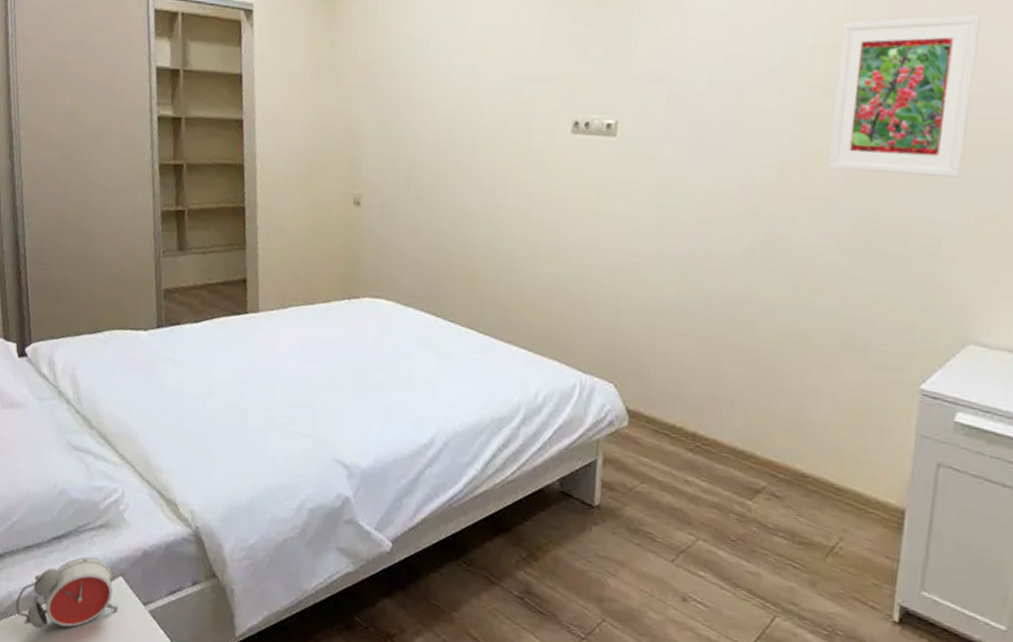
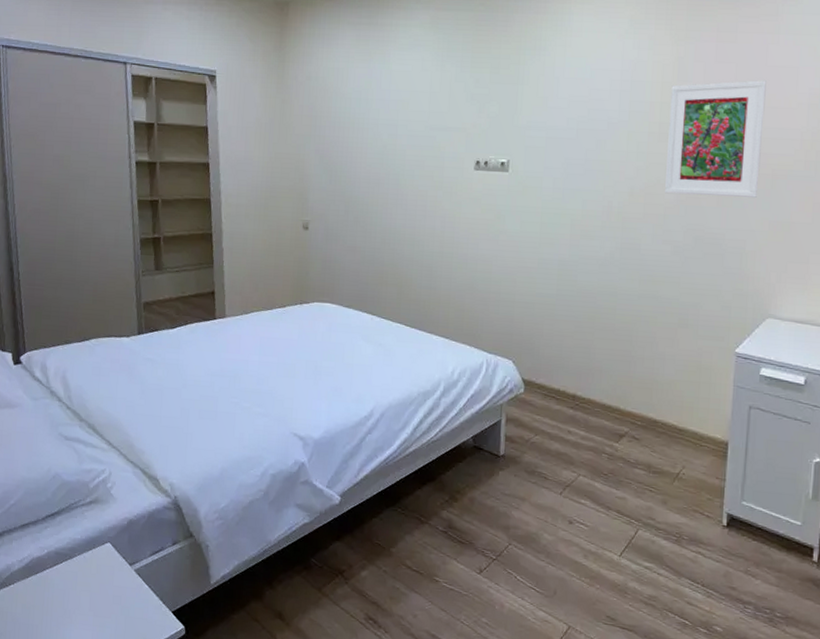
alarm clock: present [15,556,127,629] -> none [13,528,114,594]

